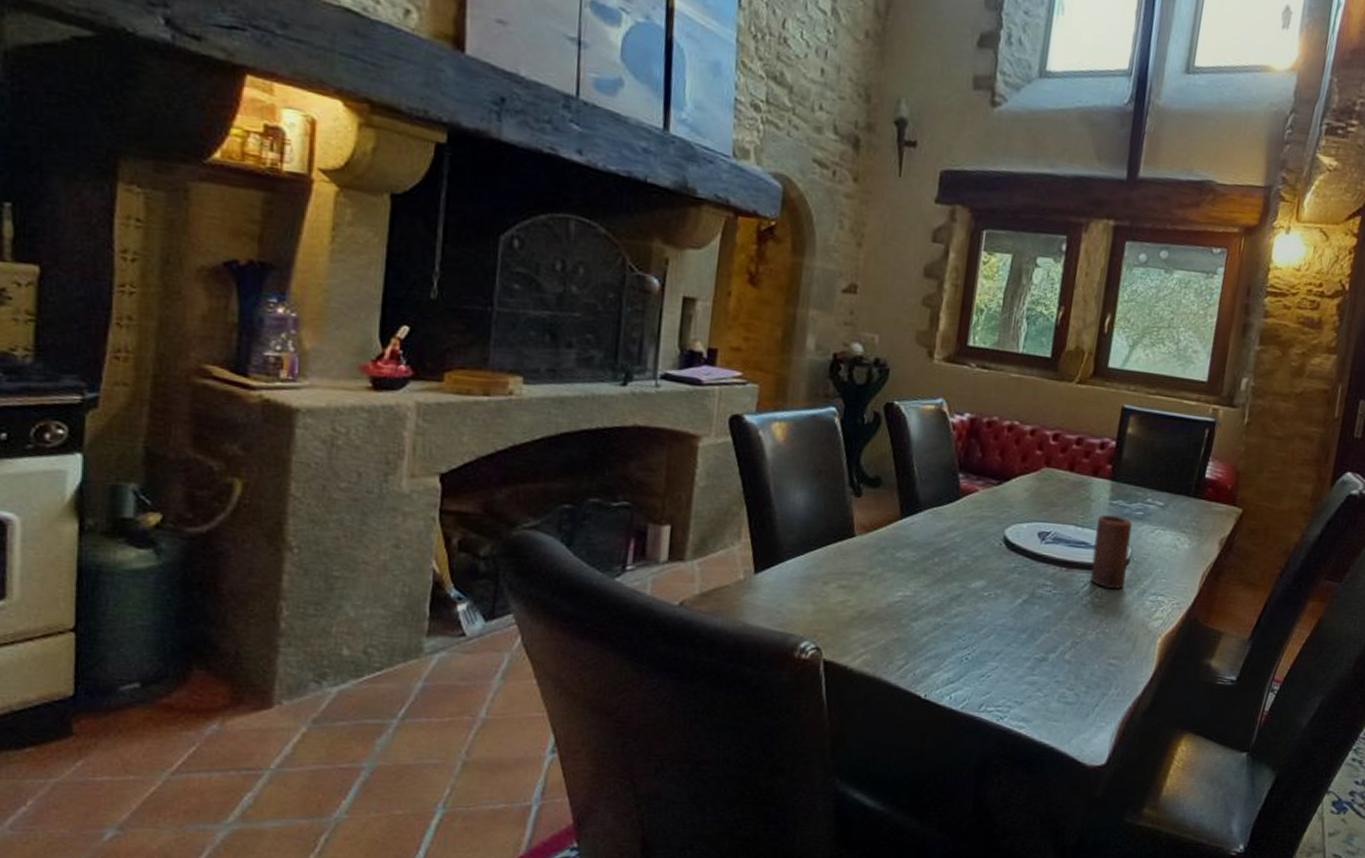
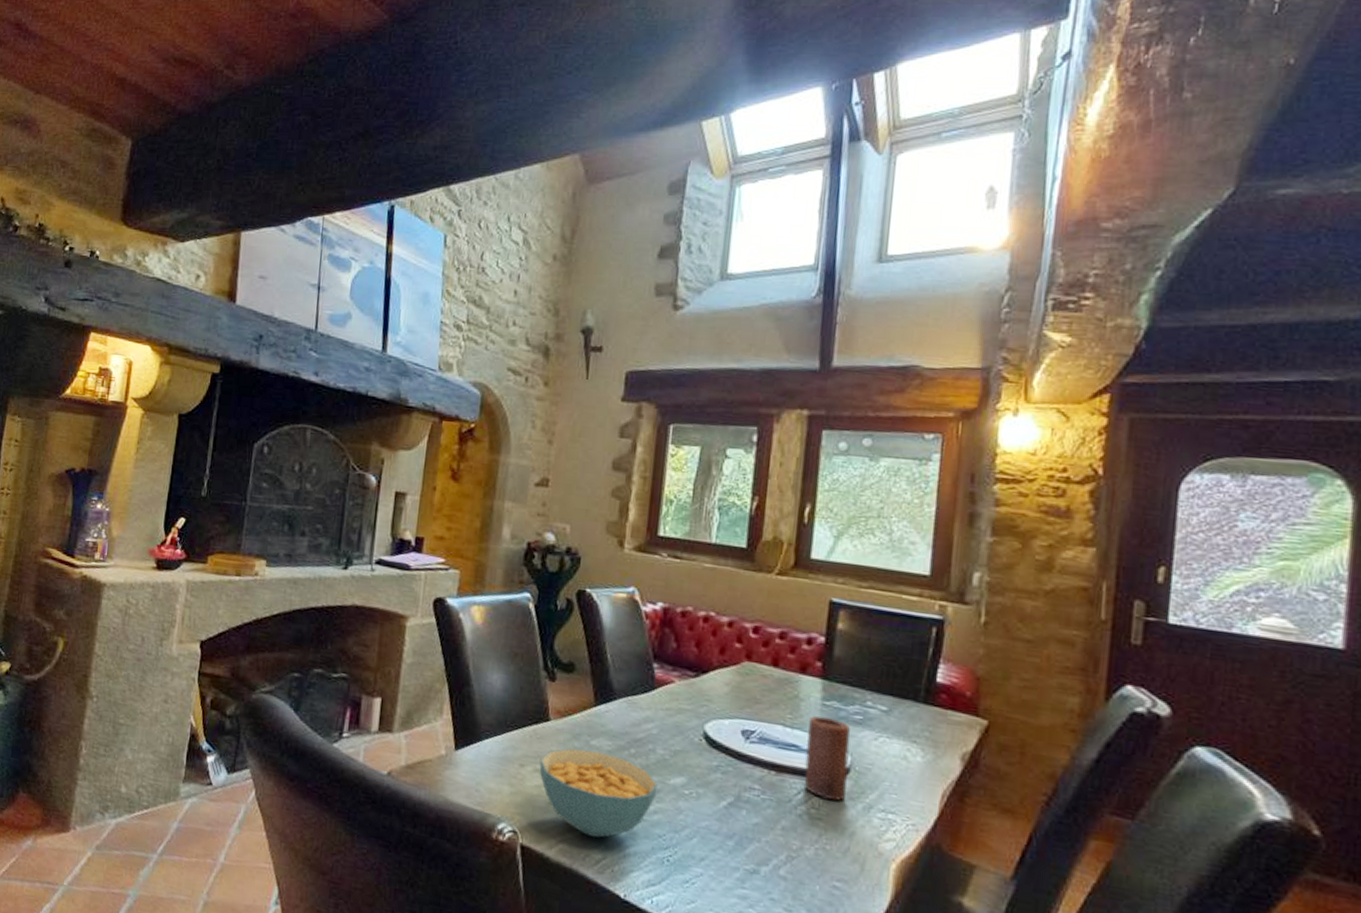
cereal bowl: none [843,561,960,645] -> present [539,748,658,838]

